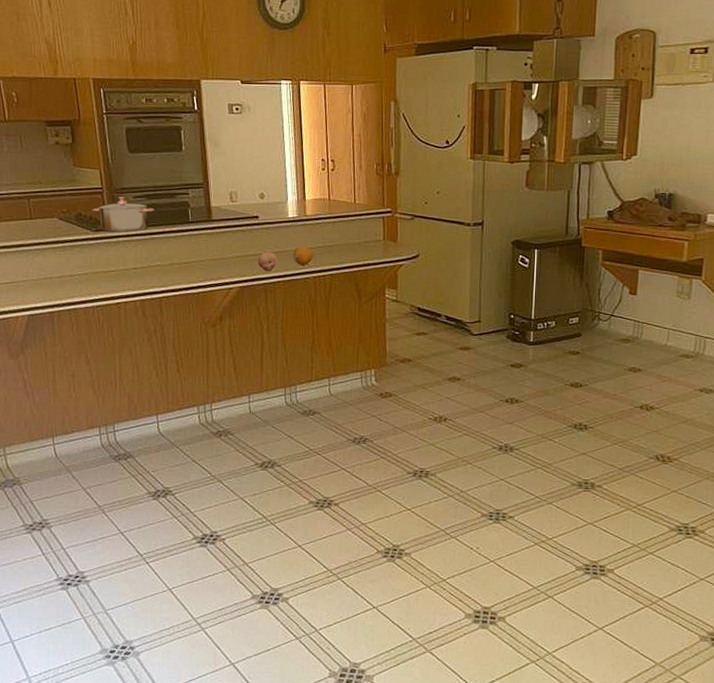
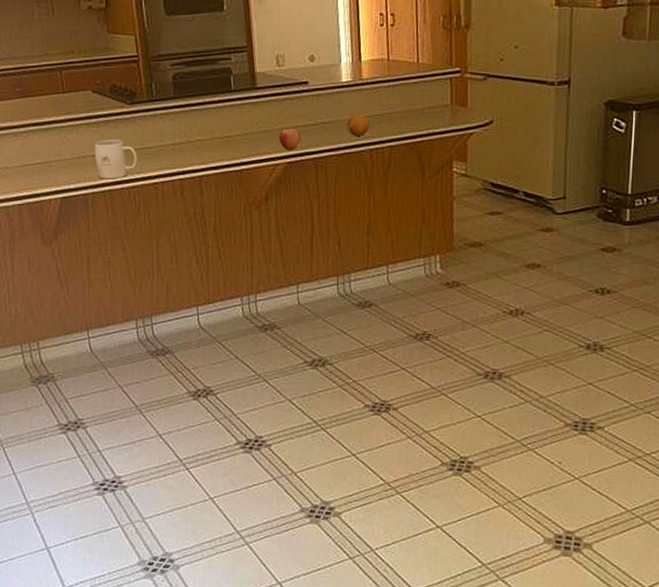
mug: none [60,263,102,299] -> present [94,140,138,179]
cooking pot: present [92,196,154,233] -> none [127,64,194,105]
fruit: none [232,256,253,275] -> present [279,127,302,149]
fruit: present [257,251,277,271] -> none [307,121,329,144]

